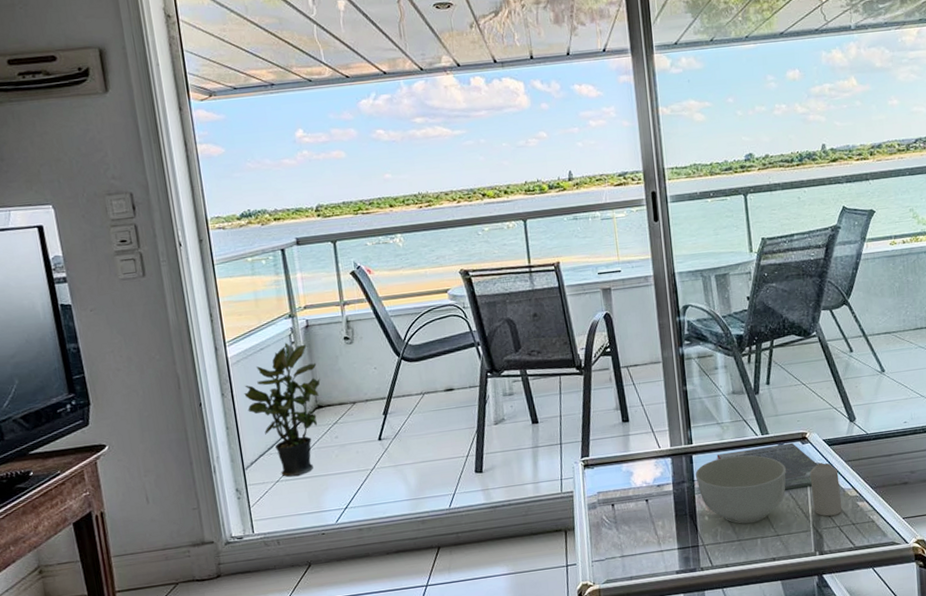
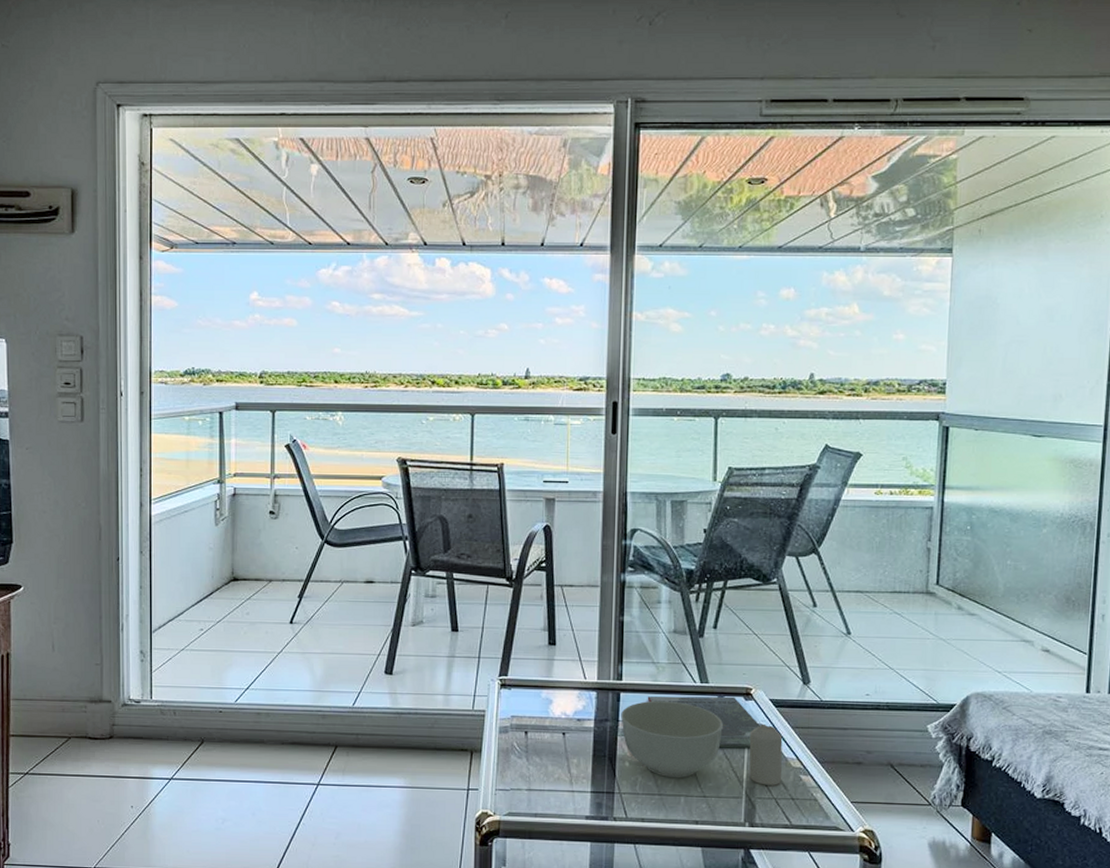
potted plant: present [244,342,321,478] -> none [162,508,240,648]

